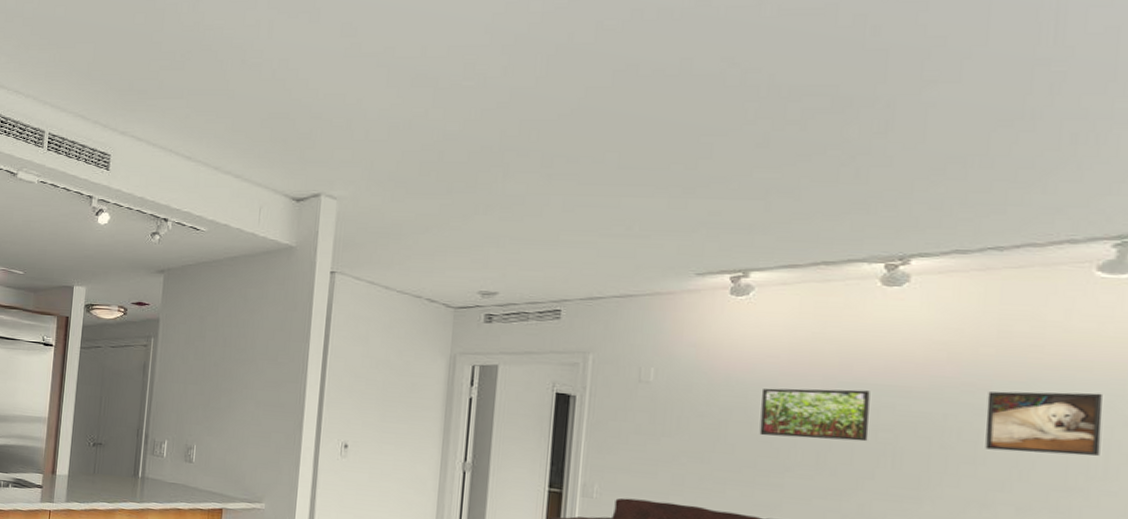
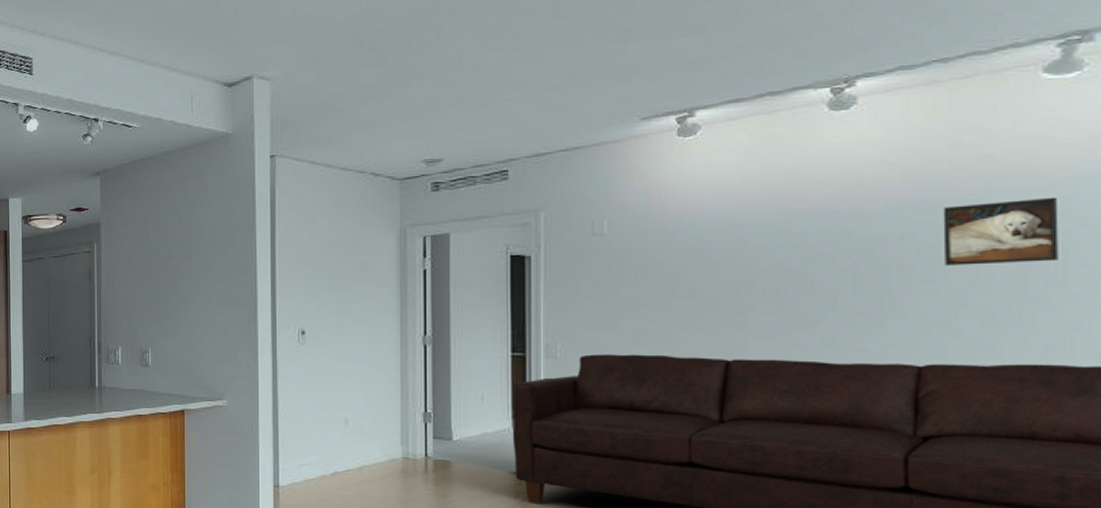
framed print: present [759,388,870,442] -> none [718,219,827,277]

